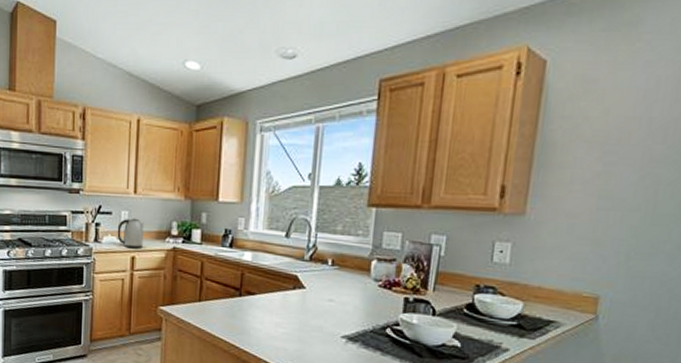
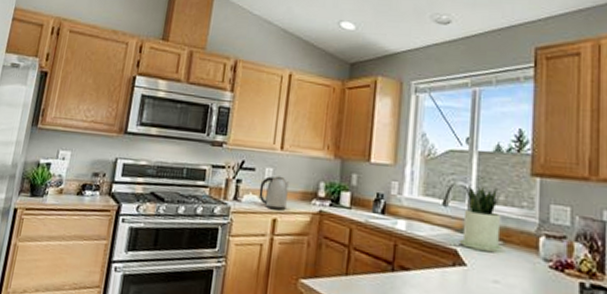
planter: none [299,218,339,276] -> present [459,186,504,253]

